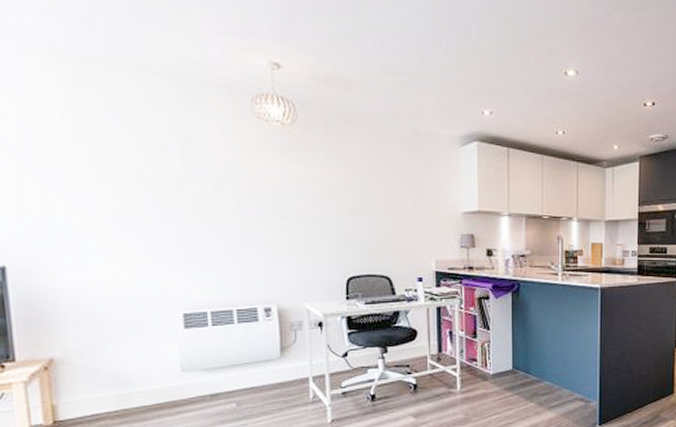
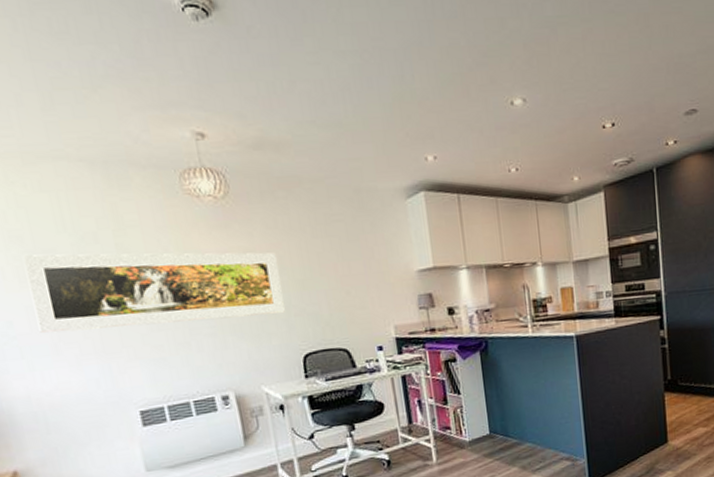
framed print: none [89,155,335,238] -> present [22,252,285,333]

